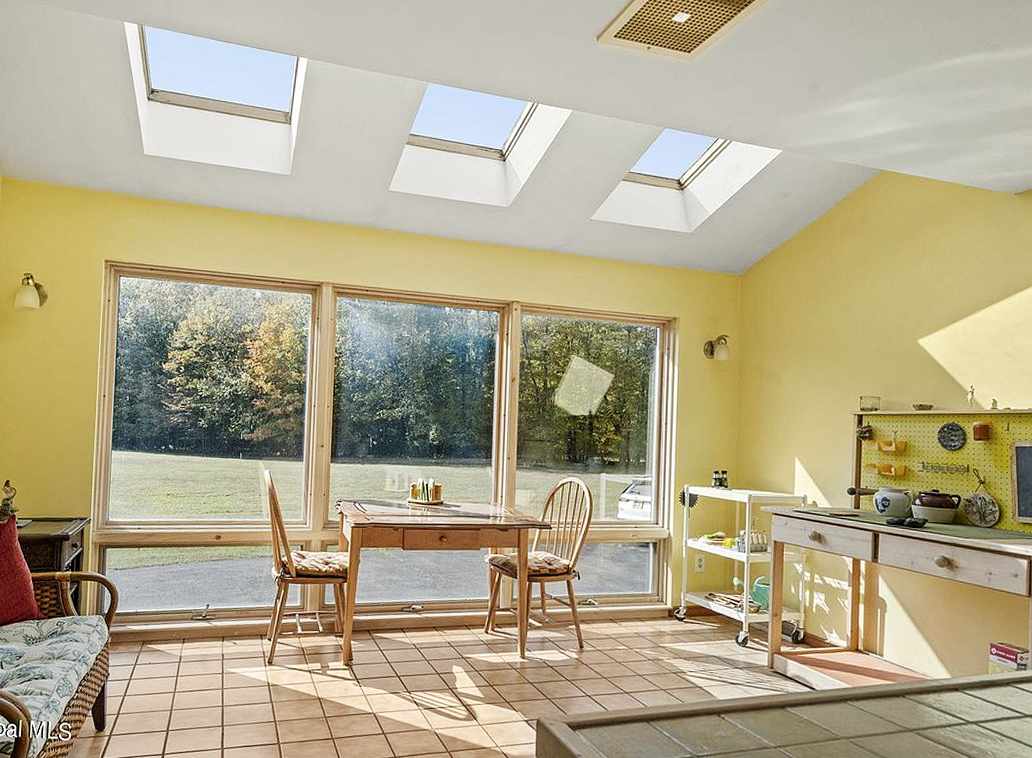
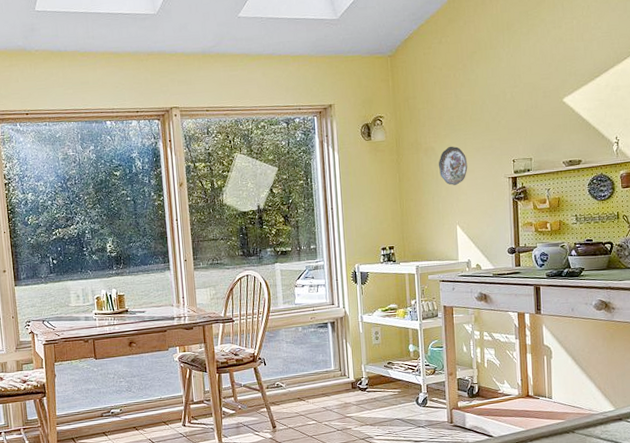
decorative plate: none [781,374,812,415] -> present [438,146,468,185]

